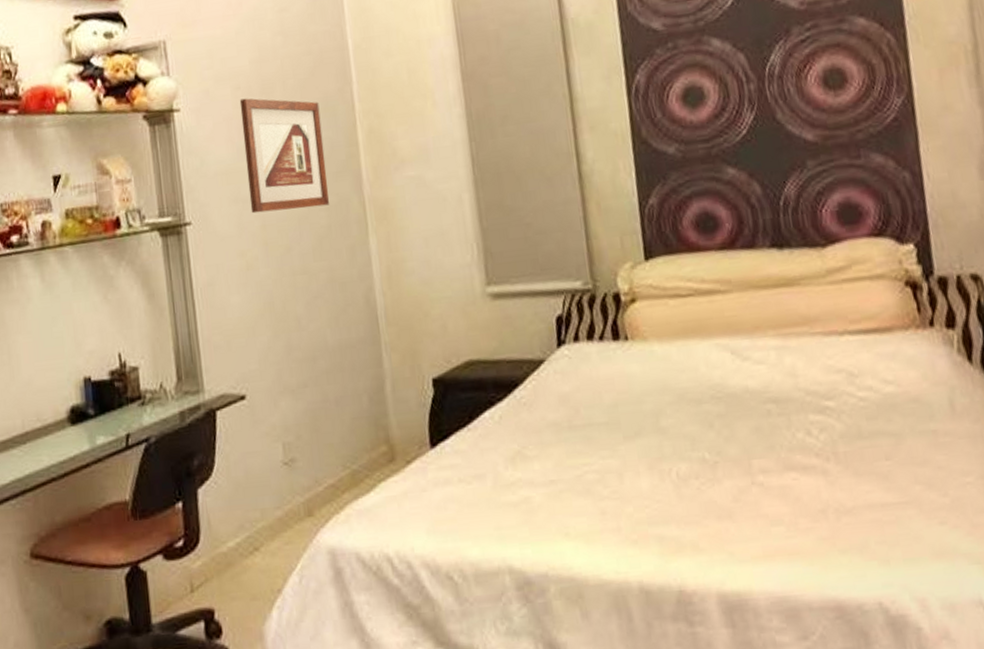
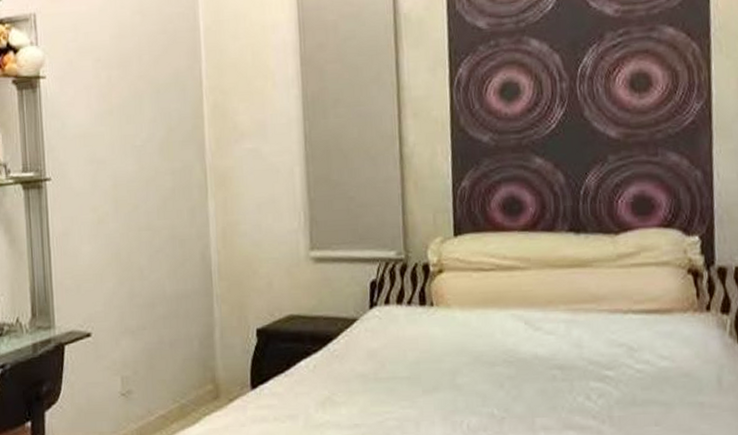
picture frame: present [239,98,329,214] -> none [99,70,175,174]

